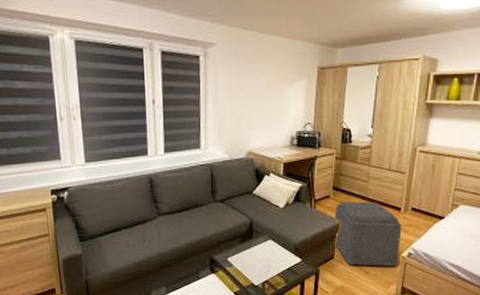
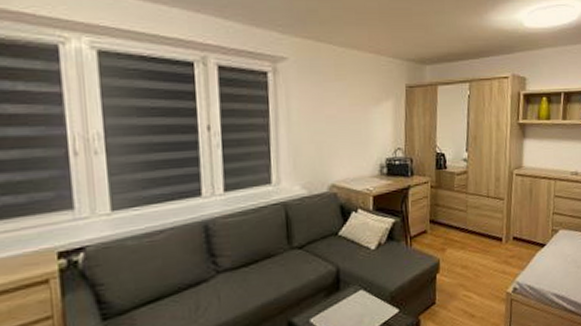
ottoman: present [334,201,402,266] -> none [433,233,505,310]

